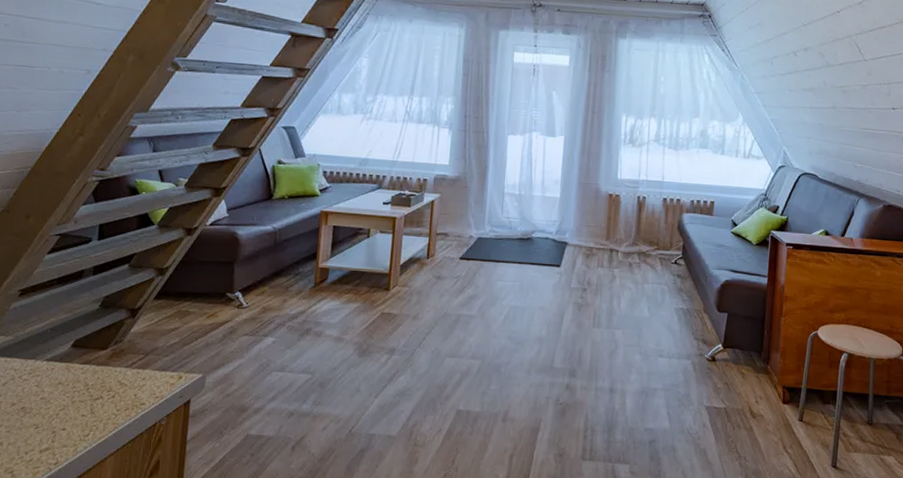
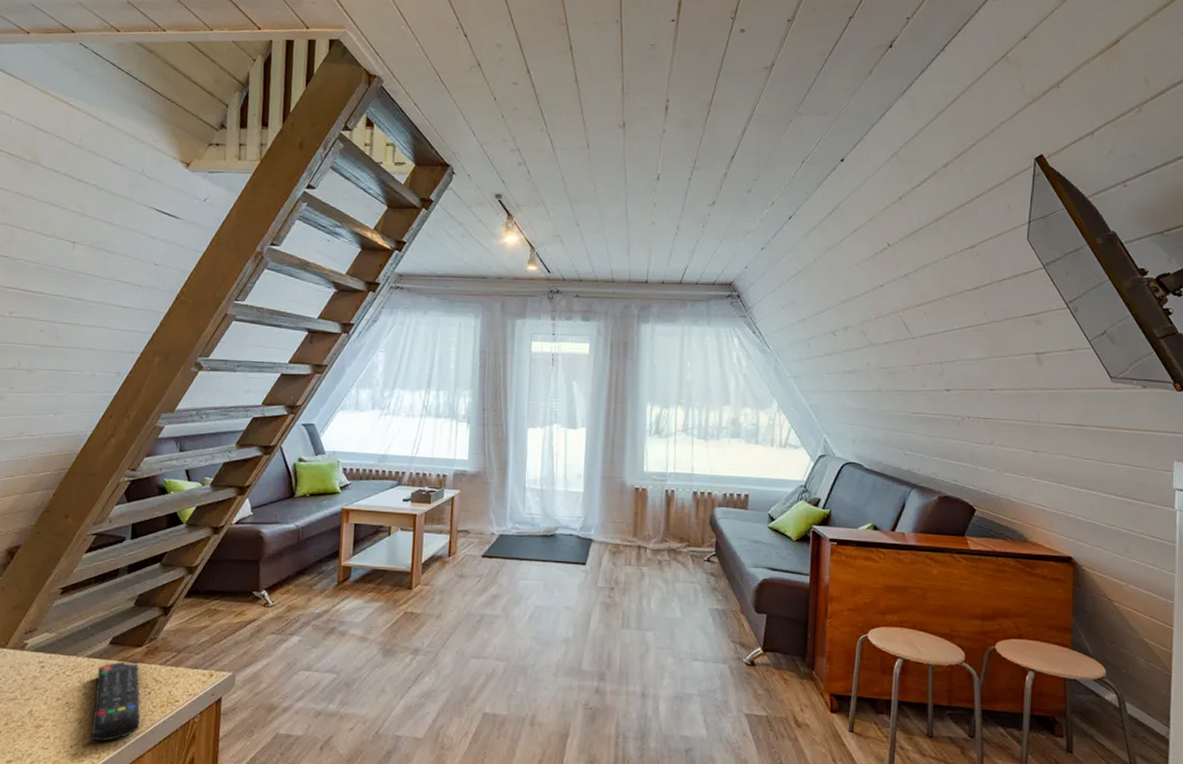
remote control: none [48,363,103,447] -> present [90,660,140,742]

